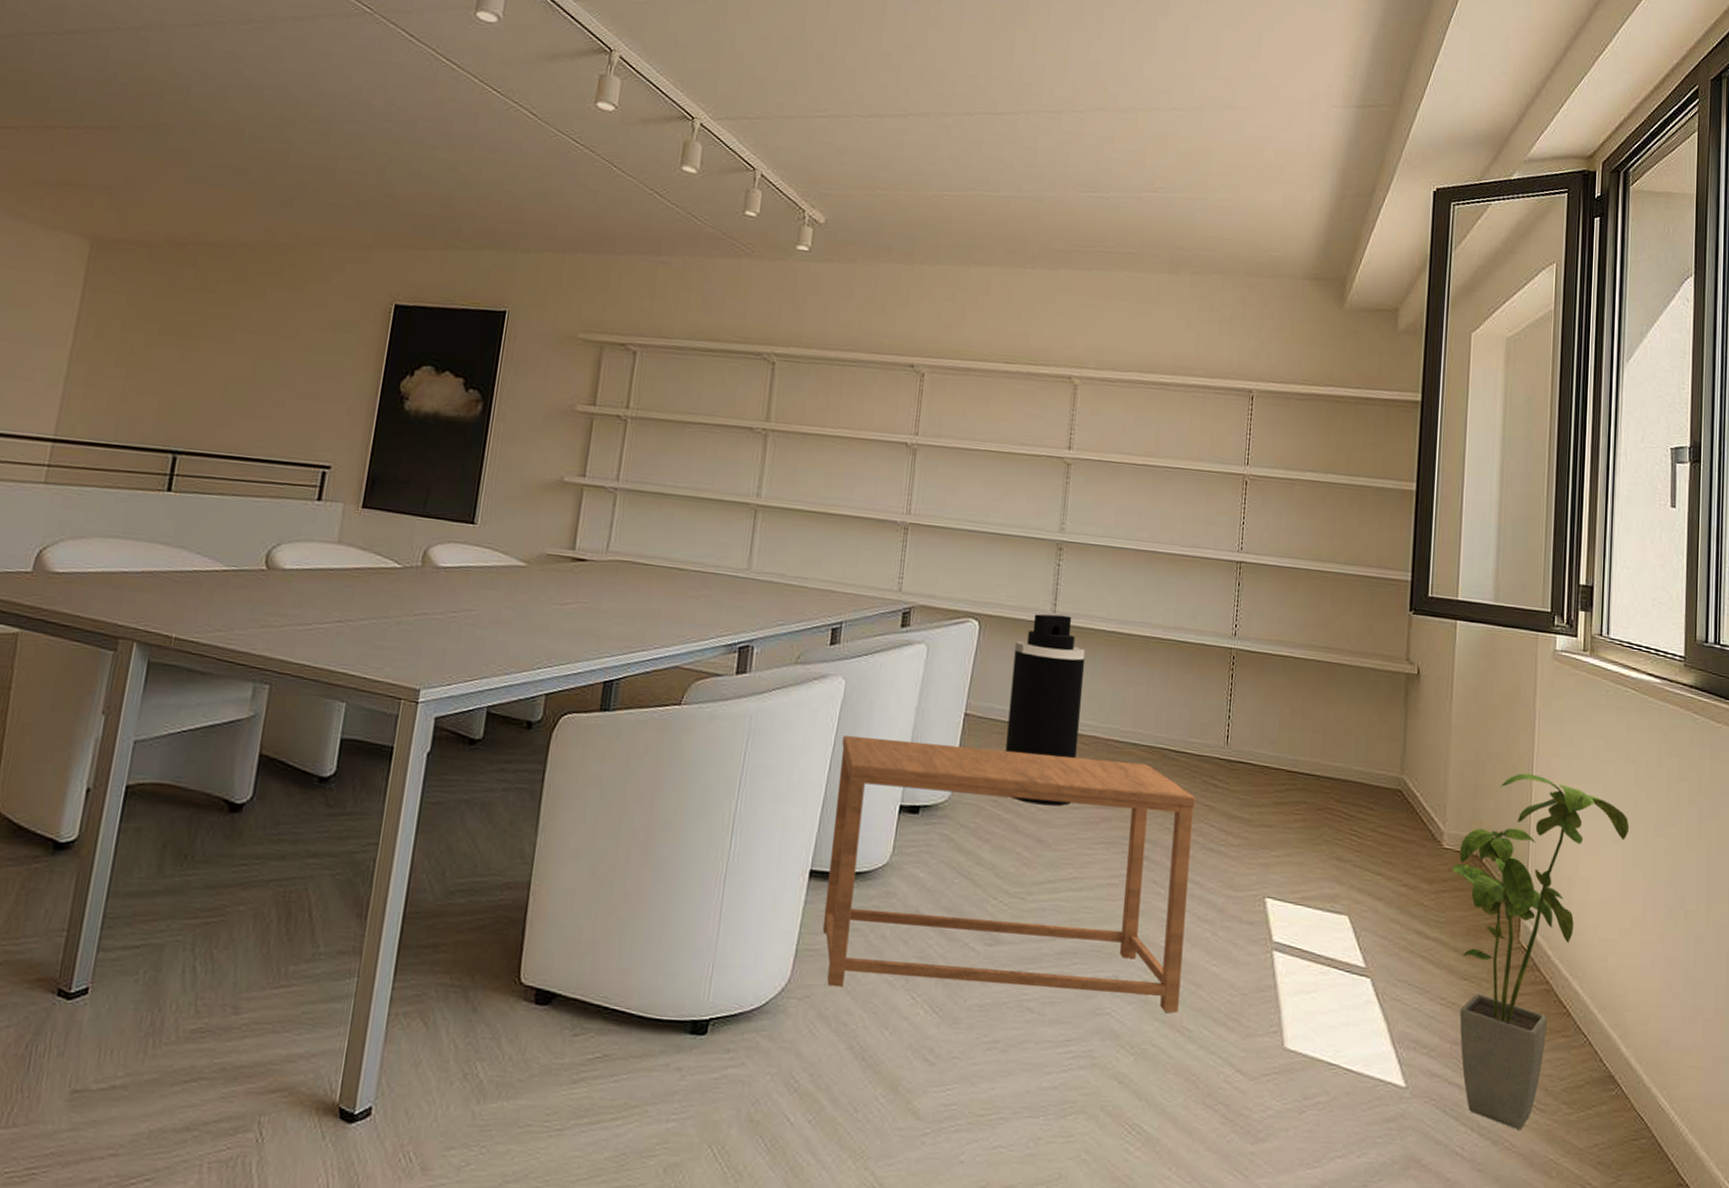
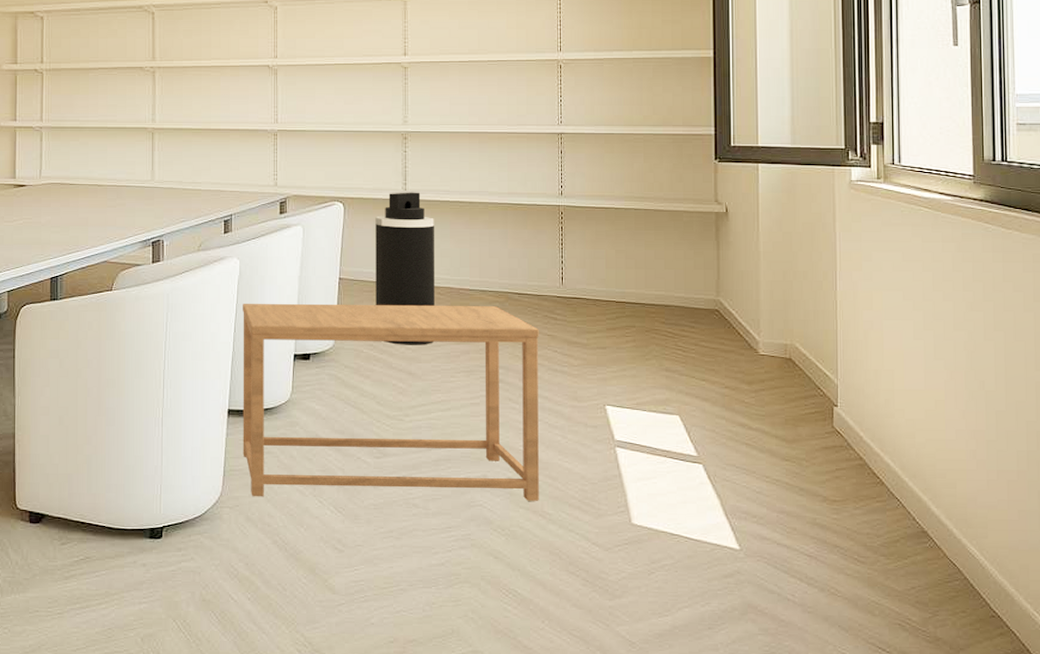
house plant: present [1453,773,1630,1130] -> none [769,287,930,578]

